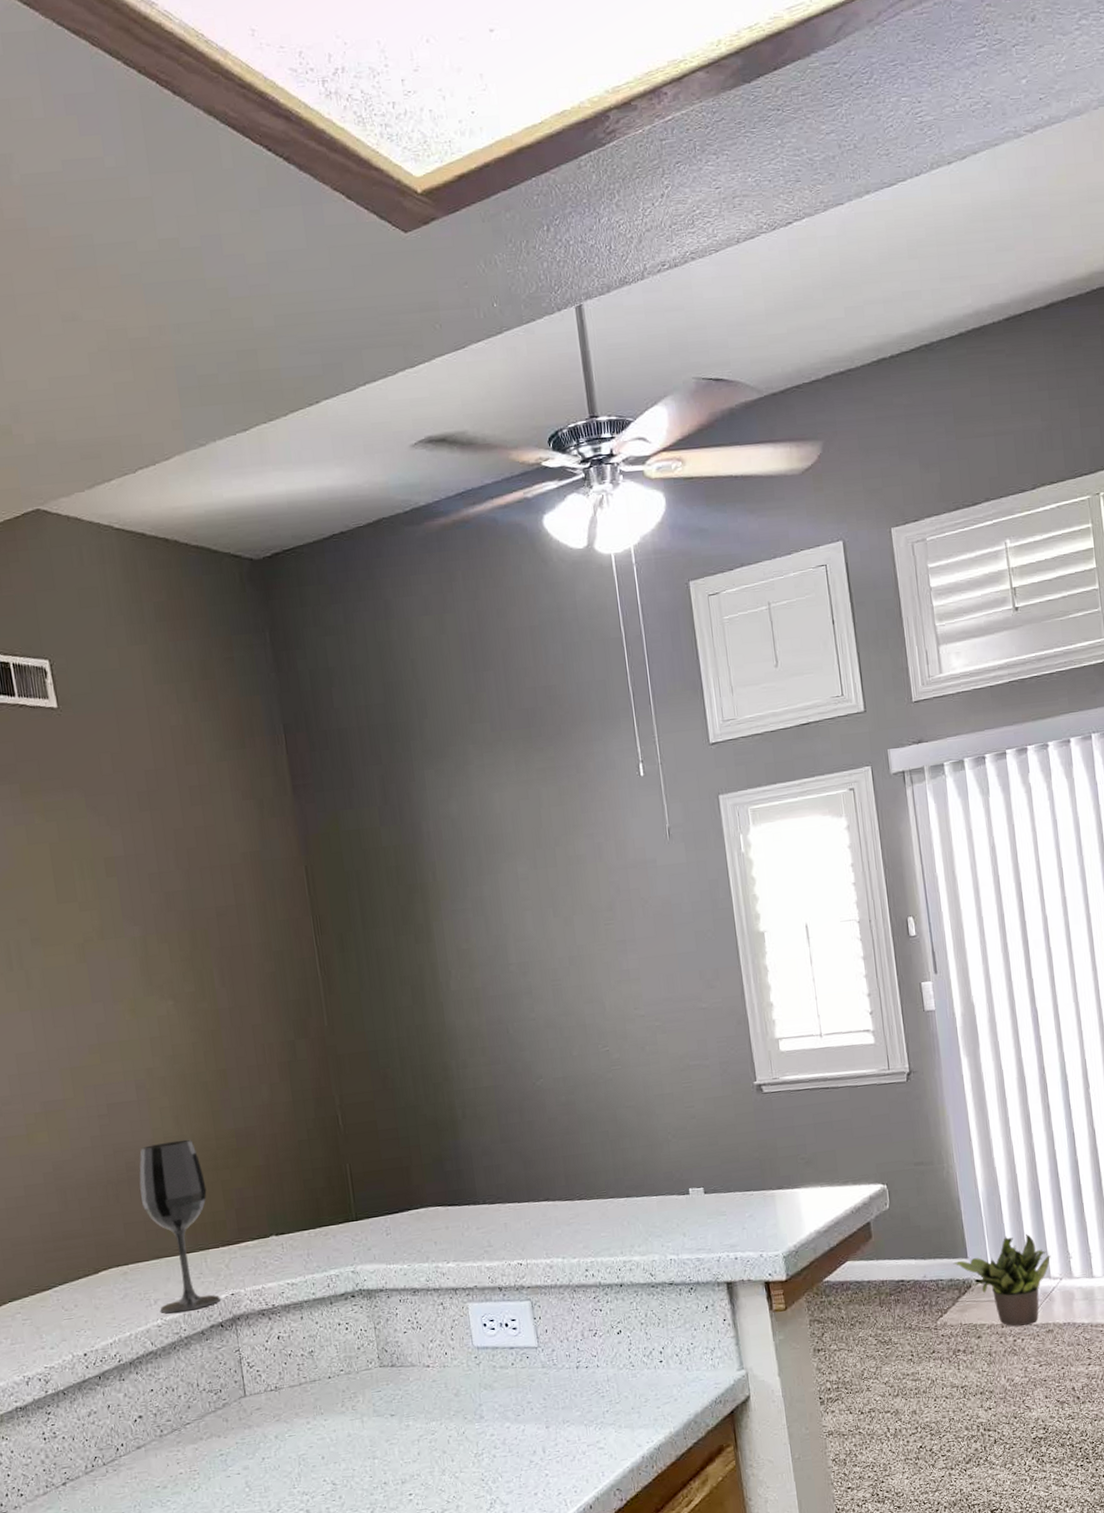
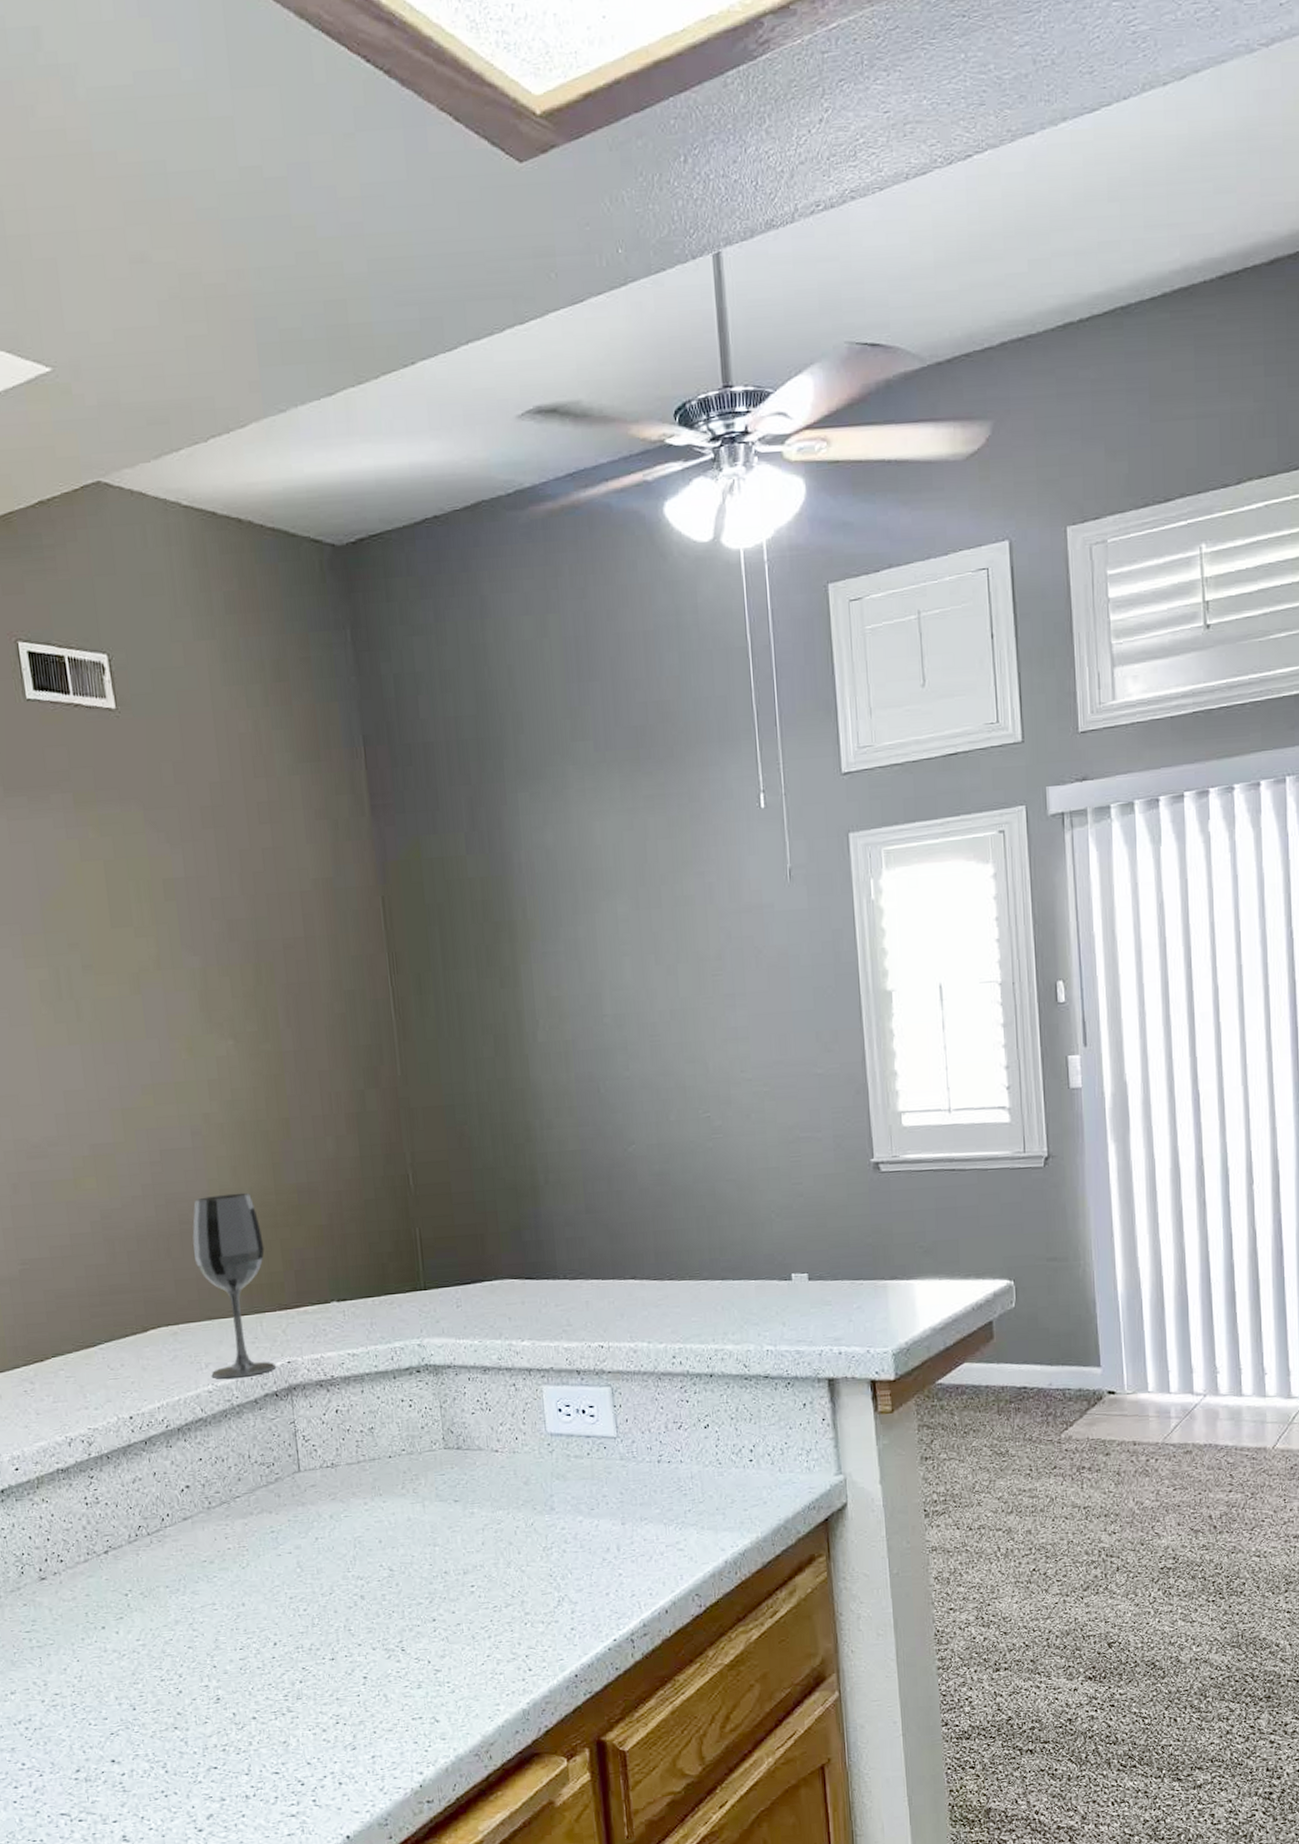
potted plant: present [953,1233,1051,1326] -> none [1083,1343,1196,1445]

